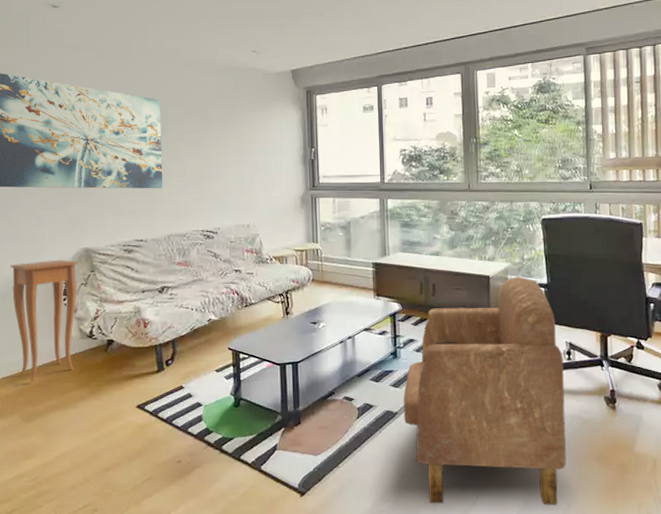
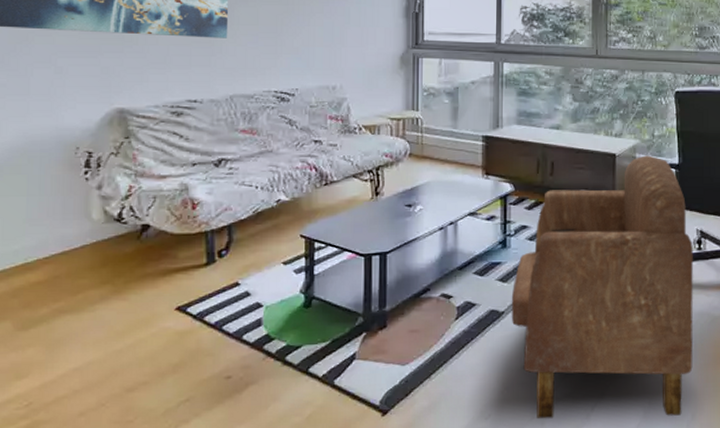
side table: present [10,259,78,382] -> none [12,121,108,279]

